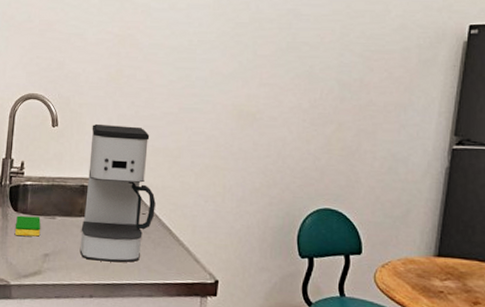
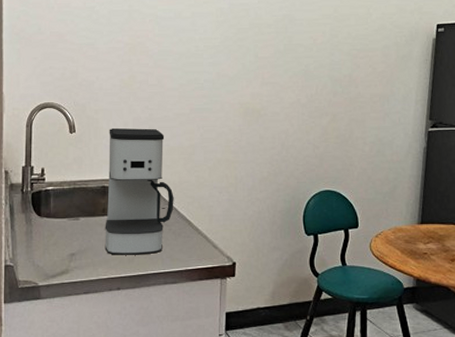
dish sponge: present [15,215,41,237] -> none [40,219,66,239]

